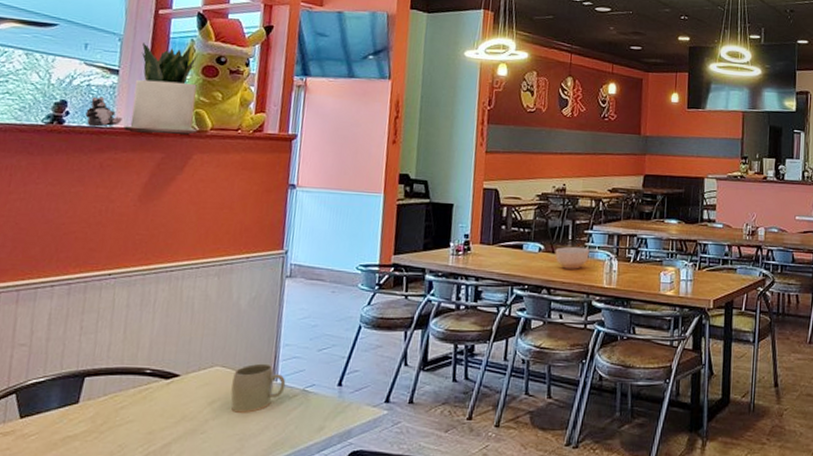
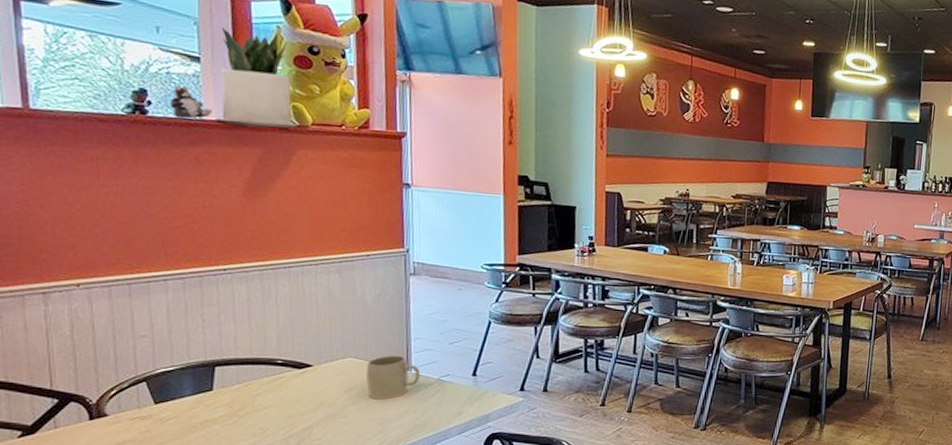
bowl: present [555,246,590,269] -> none [680,249,714,271]

